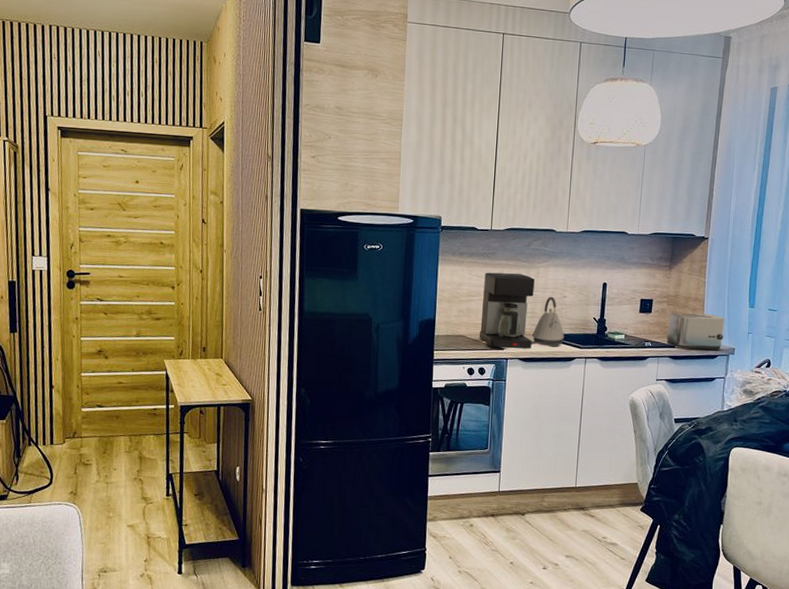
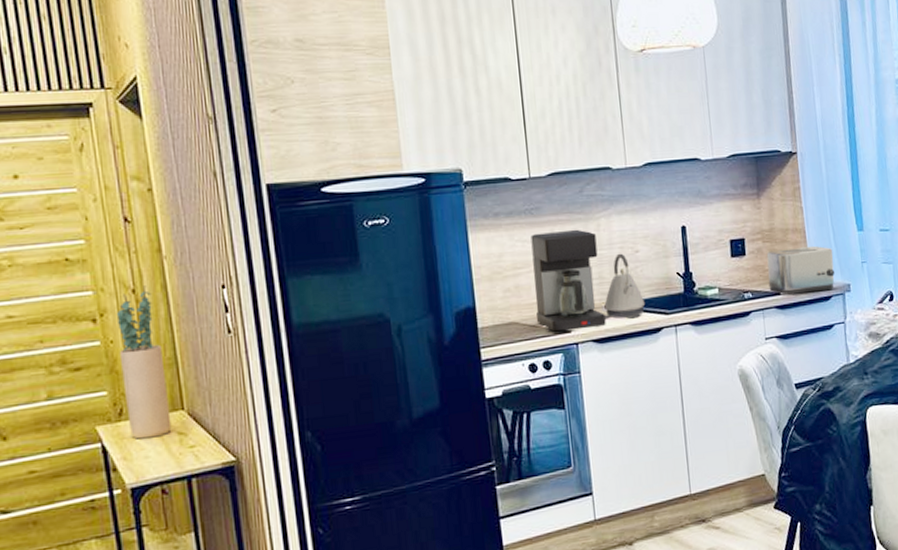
vase: none [185,268,214,374] -> present [116,285,172,440]

